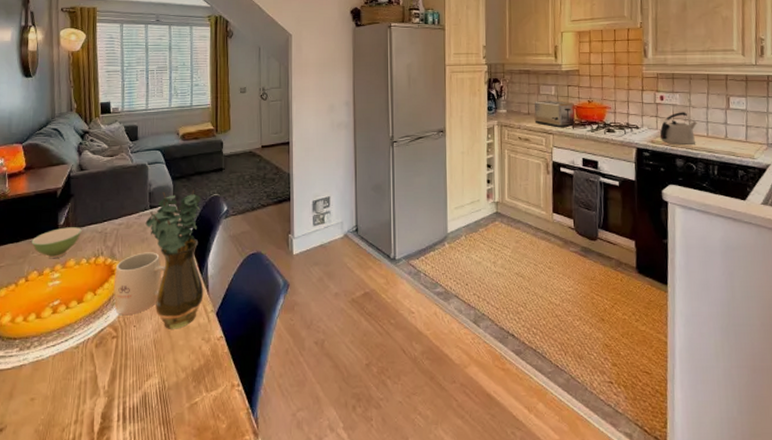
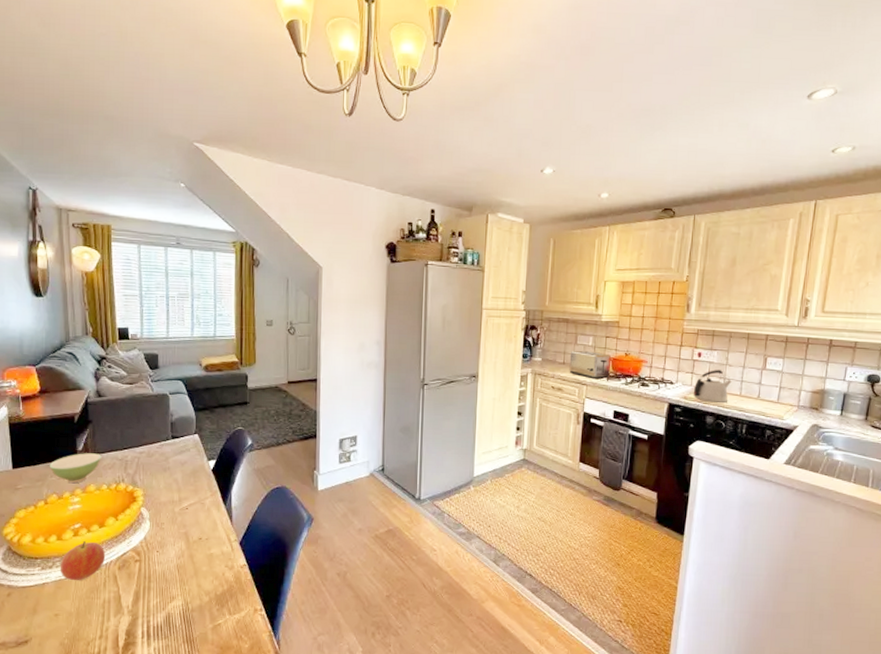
fruit: none [37,319,83,362] -> present [60,541,106,581]
mug: present [113,252,165,316] -> none [135,481,188,541]
vase: present [145,189,204,329] -> none [167,422,227,556]

